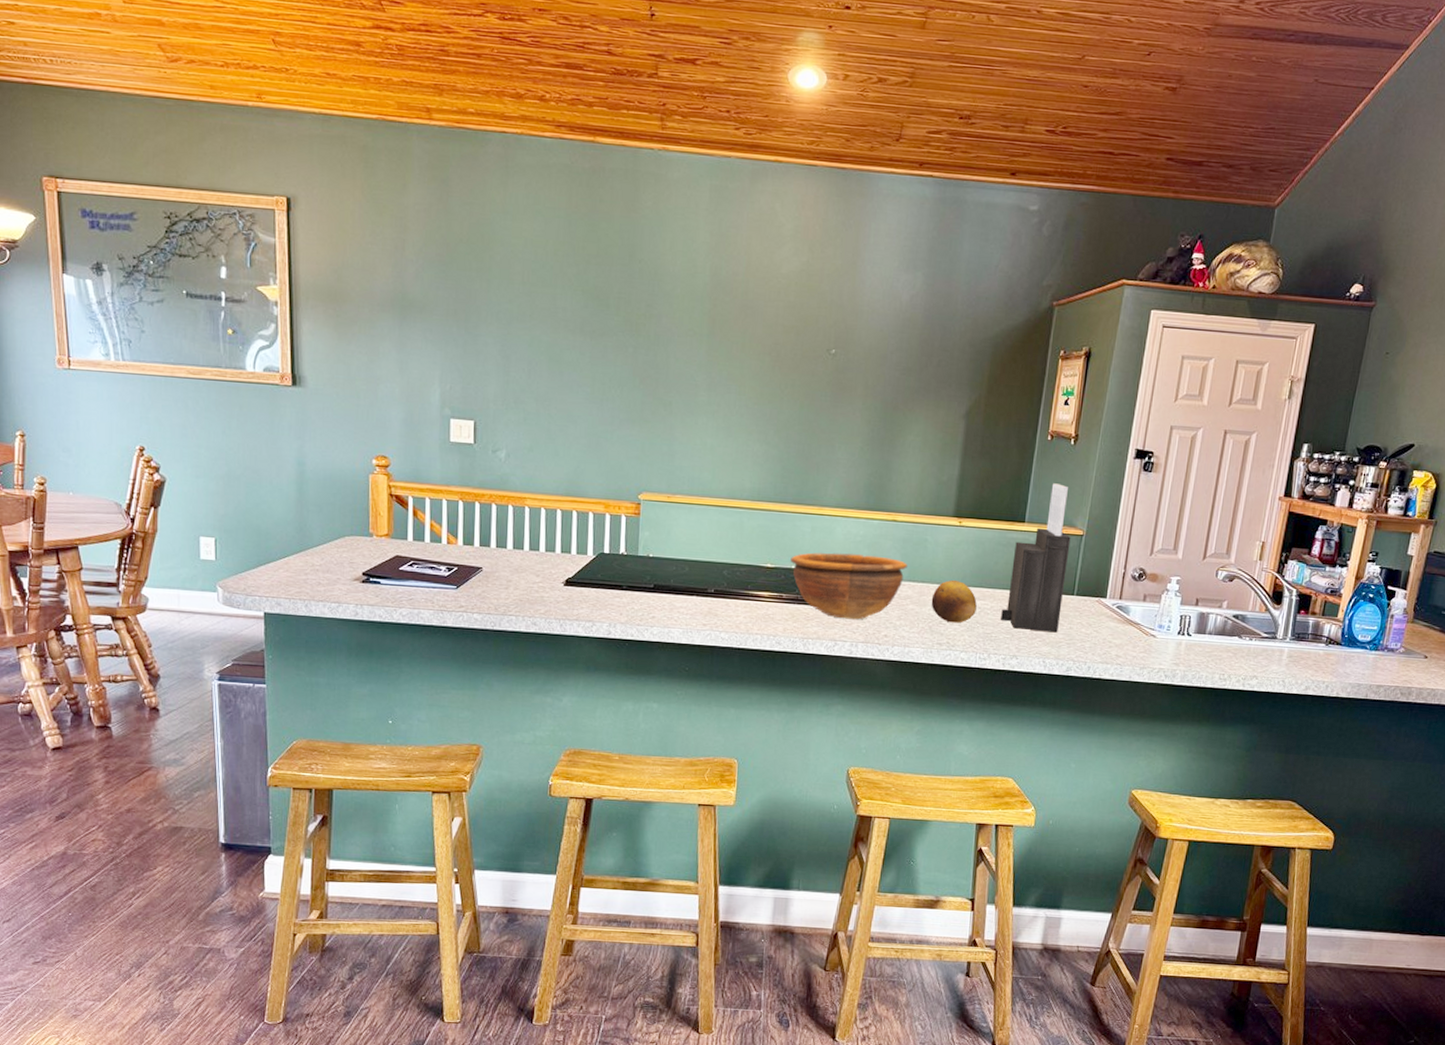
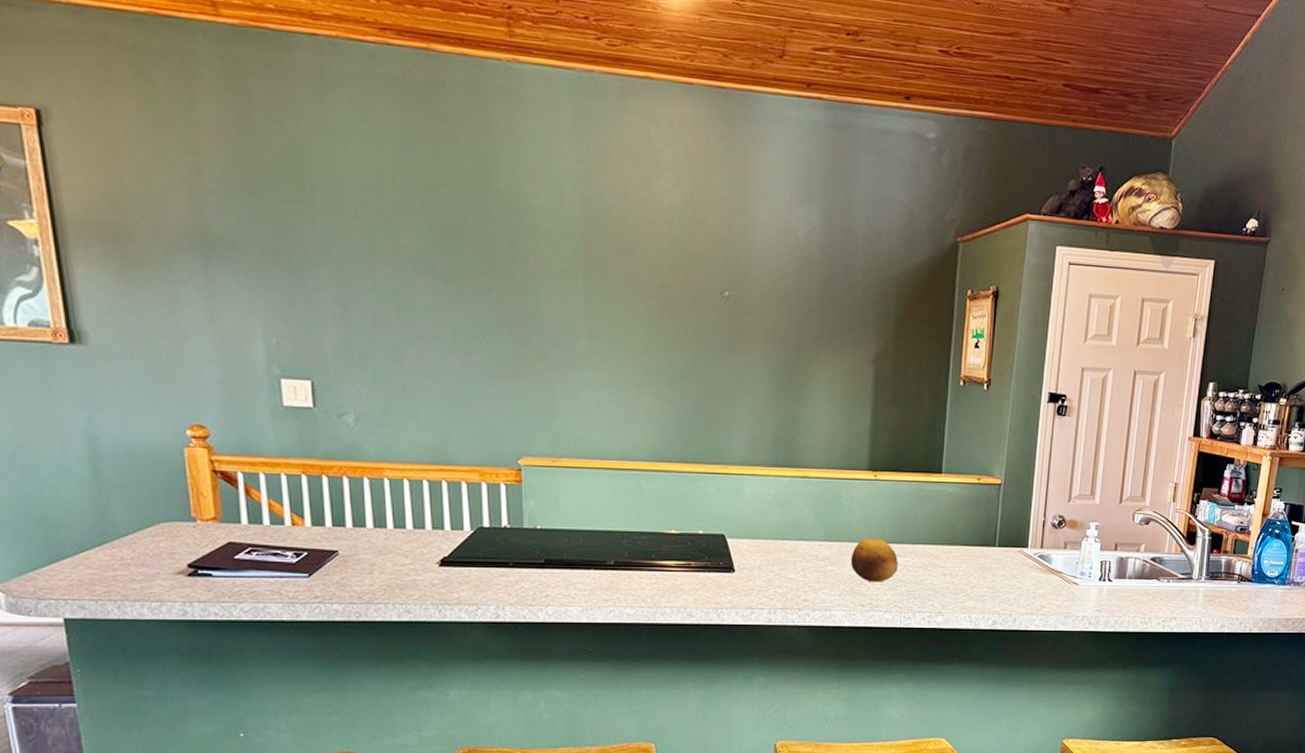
bowl: present [790,552,907,620] -> none [697,514,823,585]
knife block: present [1001,483,1071,633] -> none [923,431,989,586]

